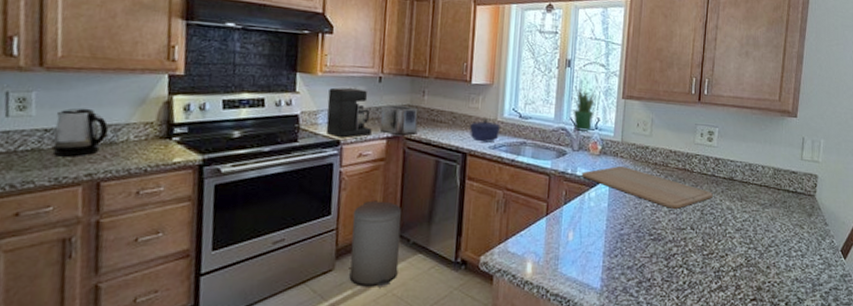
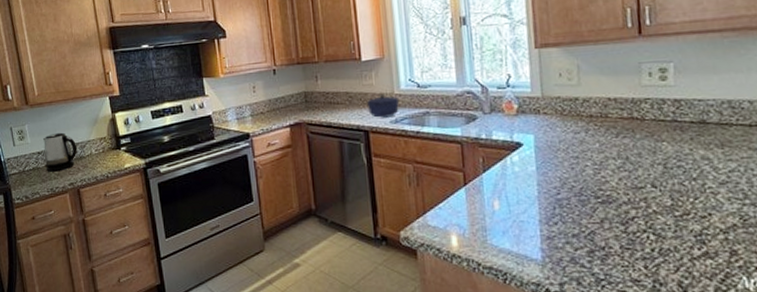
coffee maker: present [325,87,372,139] -> none [232,84,275,132]
pedal bin: present [349,200,402,287] -> none [272,185,322,265]
toaster: present [379,105,420,136] -> none [280,92,317,123]
planter: present [573,88,595,132] -> none [474,44,503,92]
chopping board: present [581,165,713,209] -> none [498,123,678,165]

